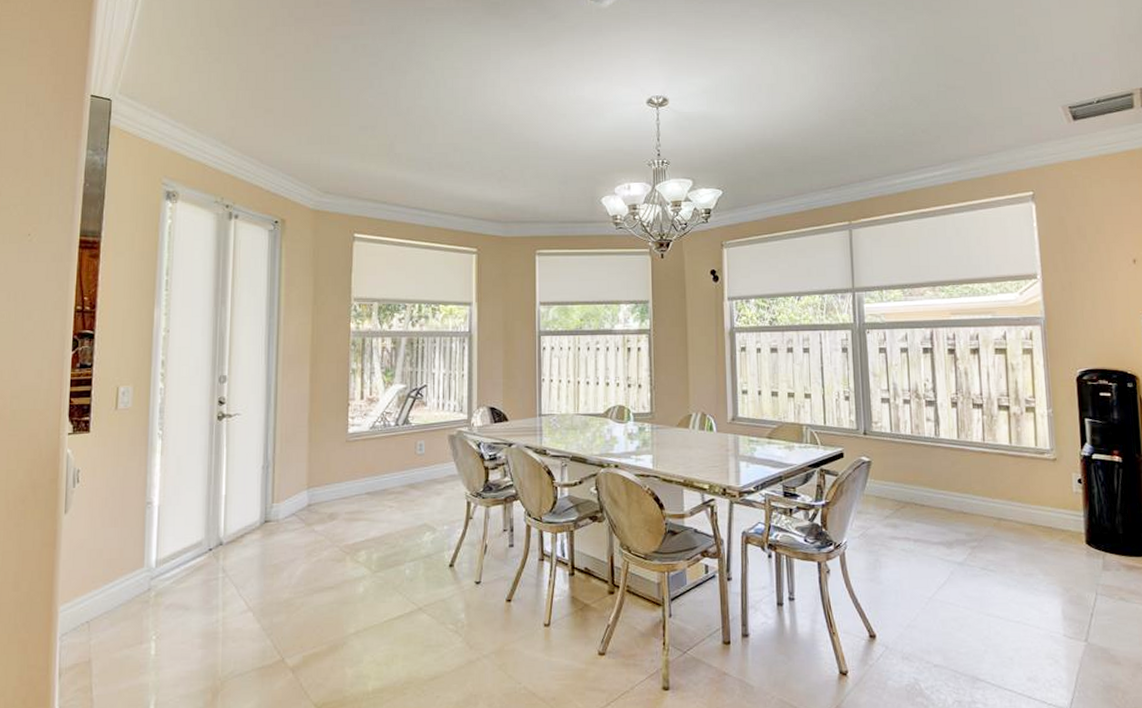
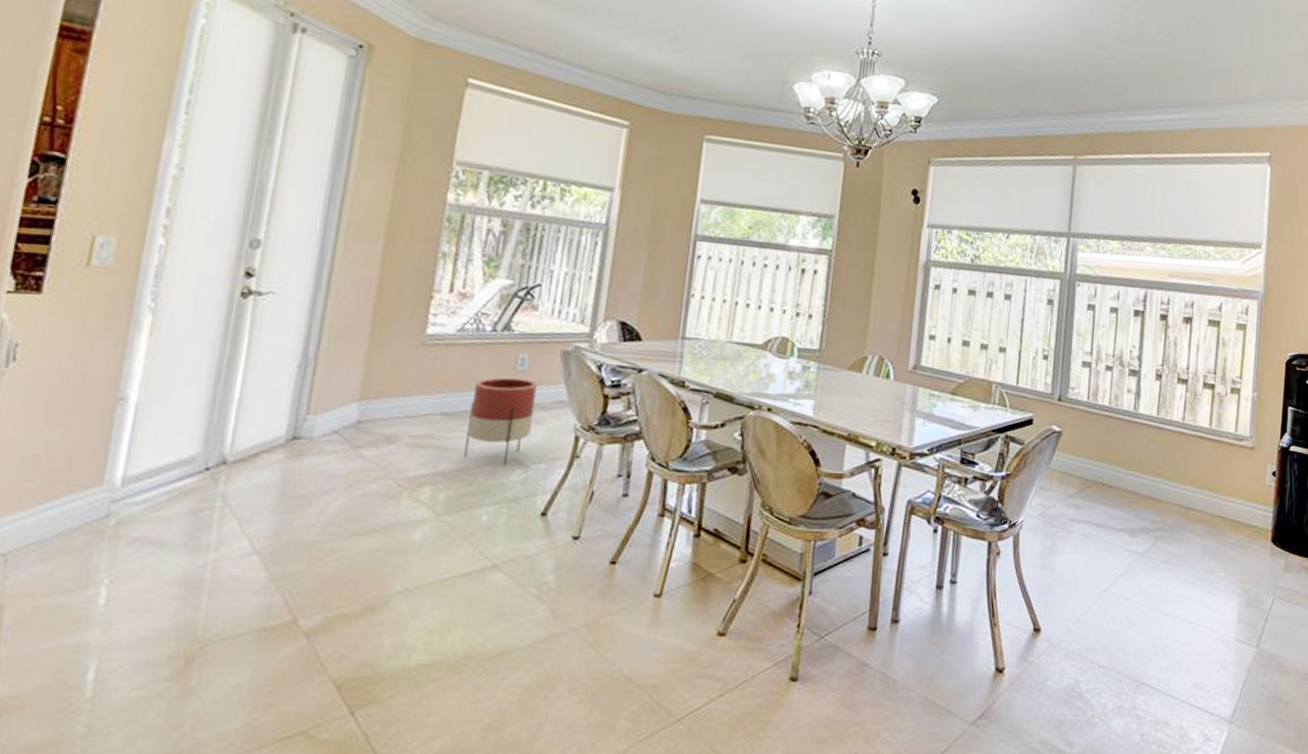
planter: none [387,460,434,531] -> present [464,377,538,467]

